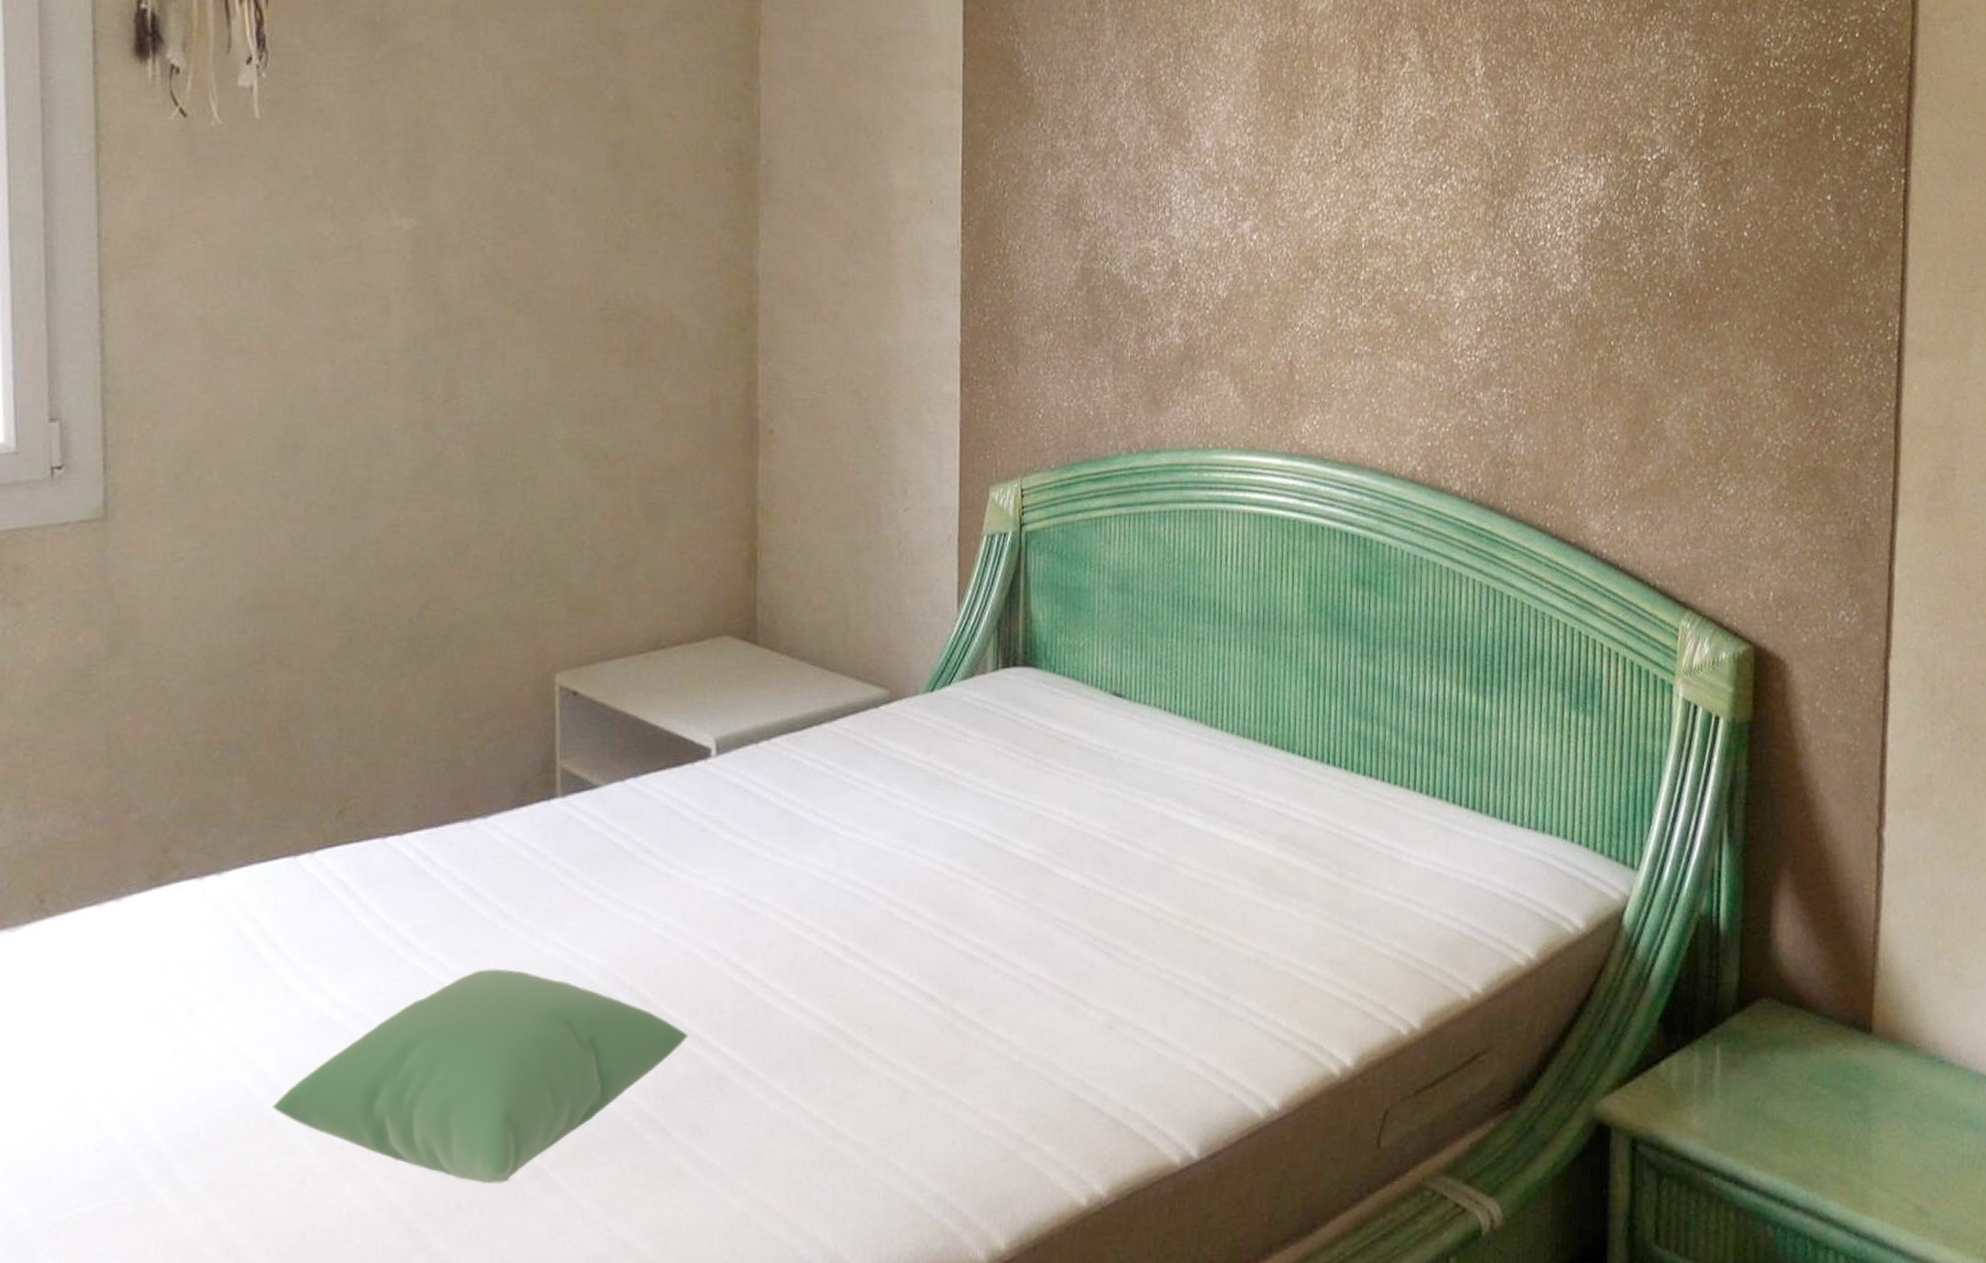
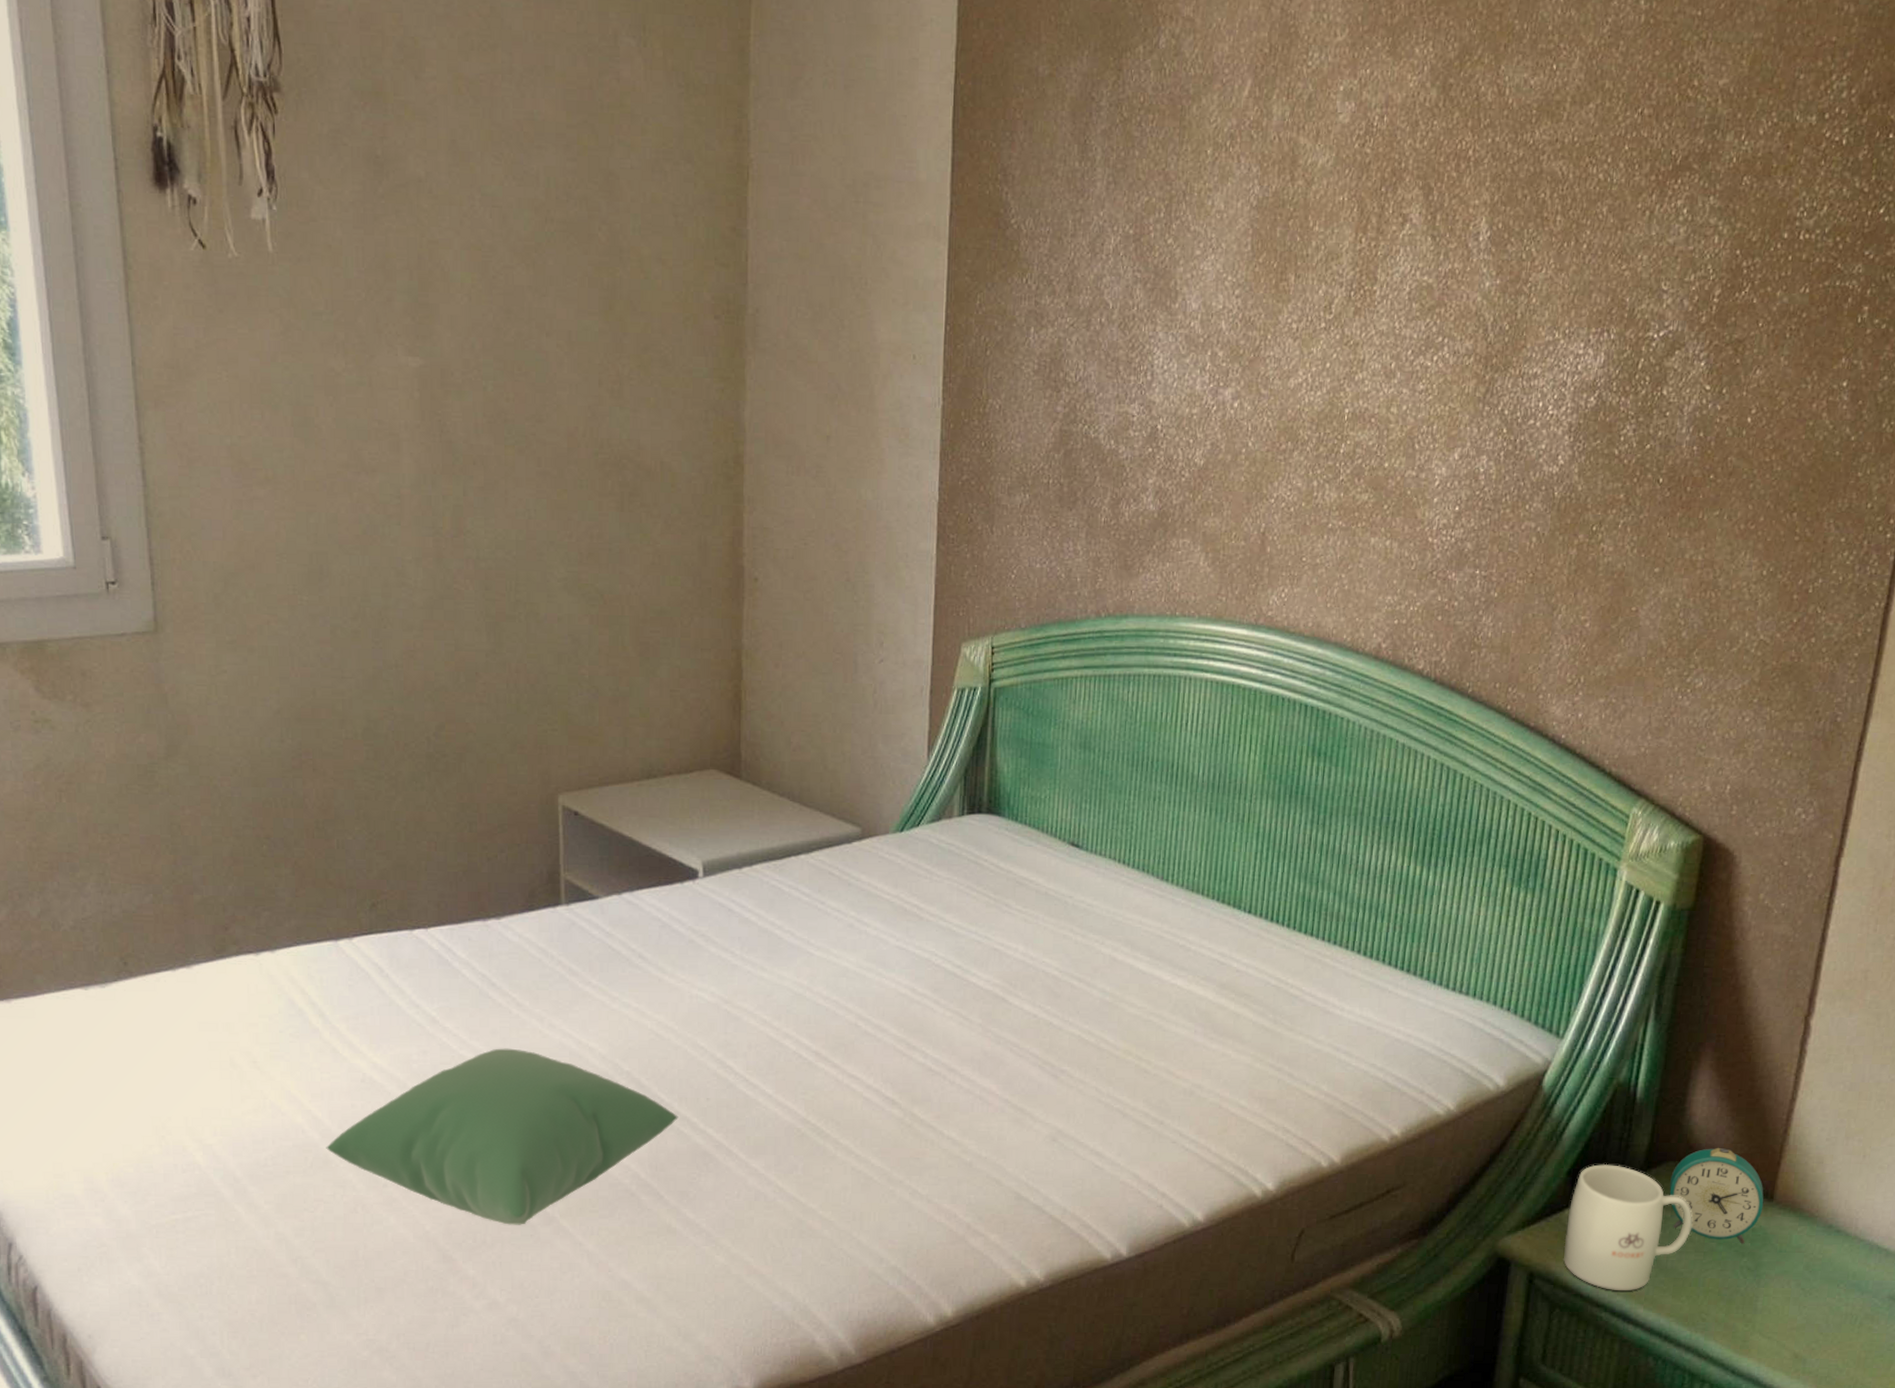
mug: none [1664,1006,1793,1151] -> present [1563,1163,1693,1291]
alarm clock: none [1765,978,1863,1086] -> present [1669,1147,1764,1244]

